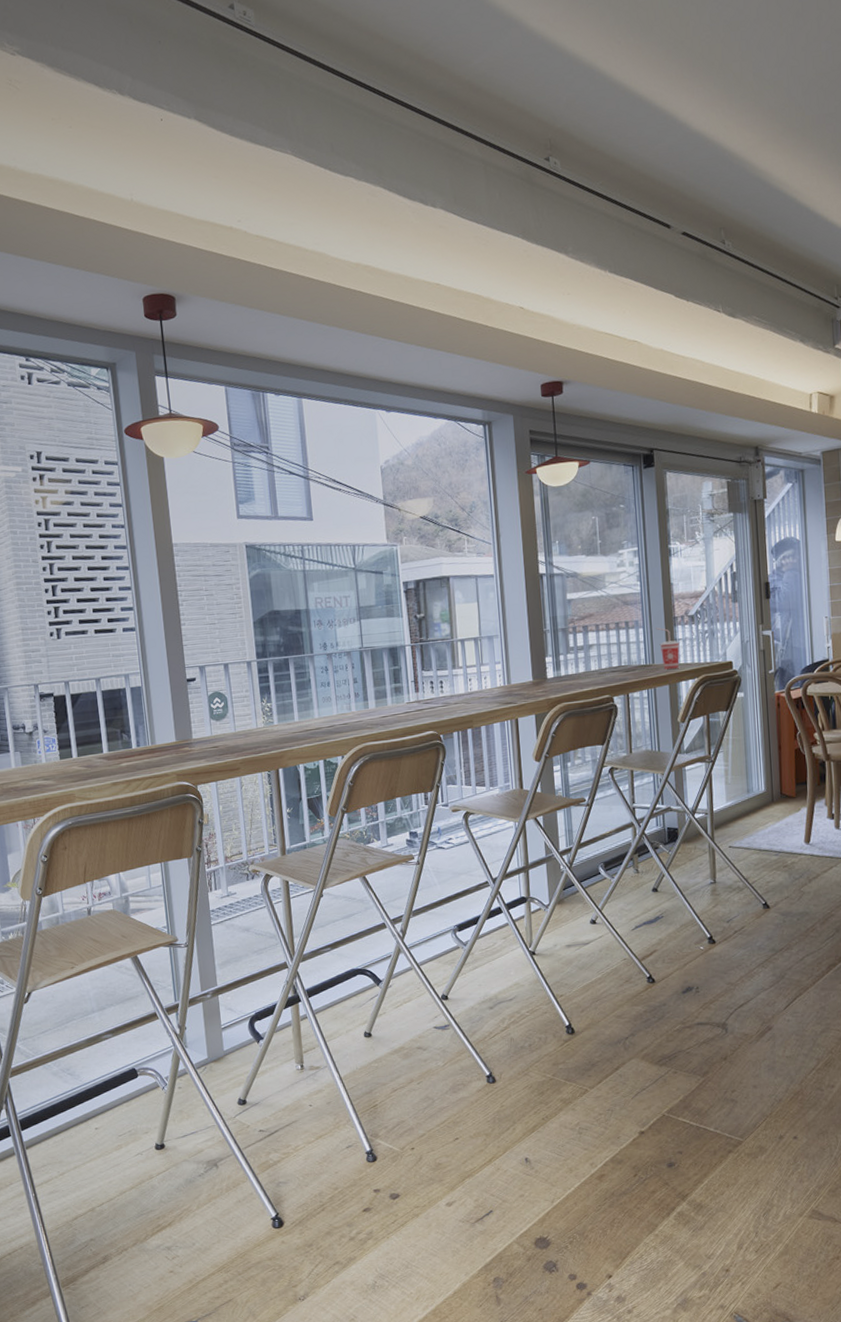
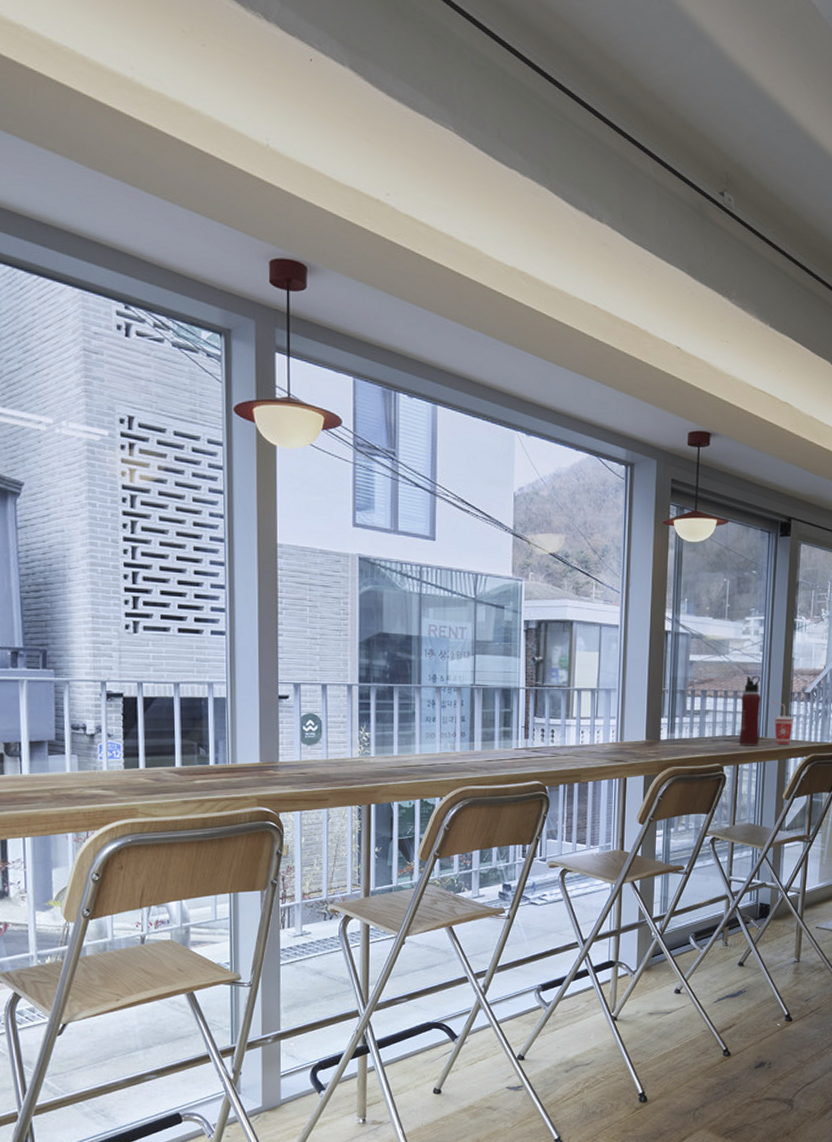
water bottle: none [624,605,647,675] -> present [739,675,761,746]

